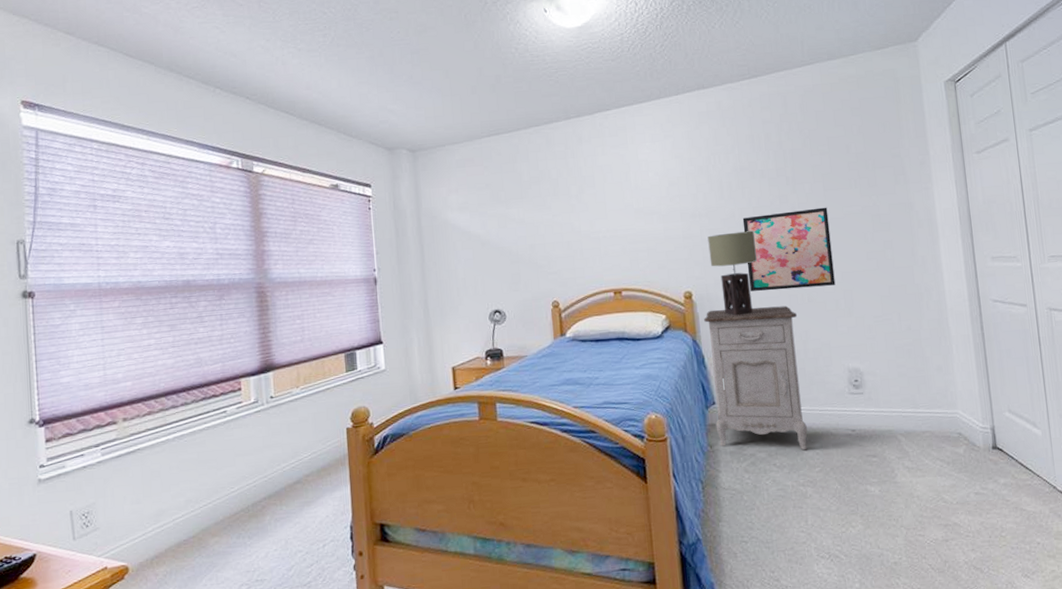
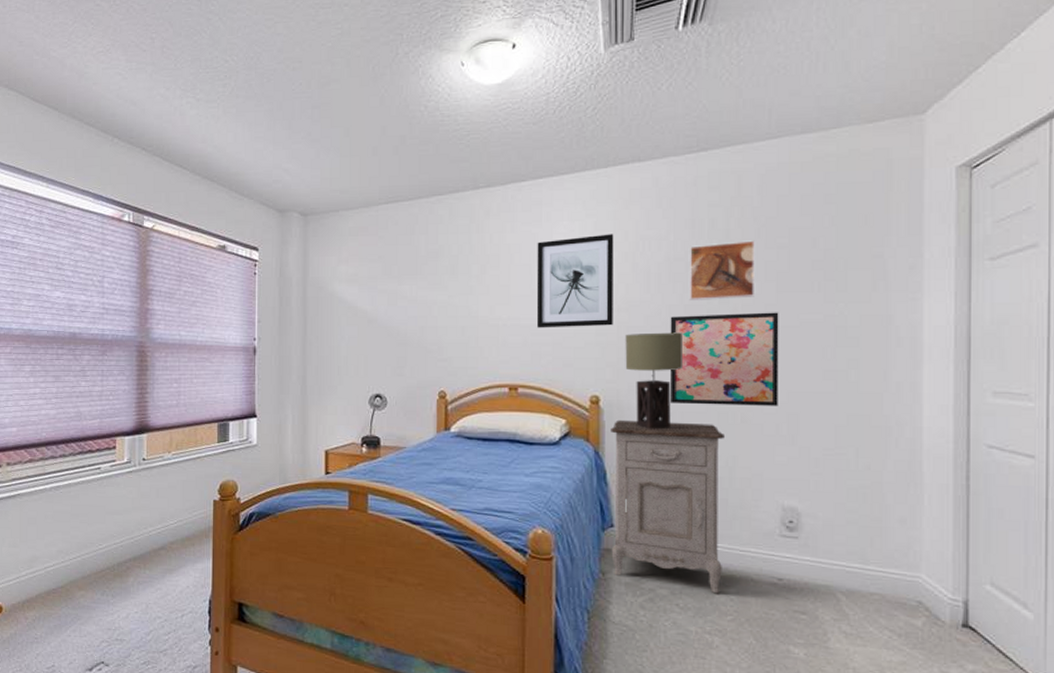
wall art: none [625,151,697,237] -> present [536,234,614,328]
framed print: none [751,149,807,203] -> present [688,240,755,300]

